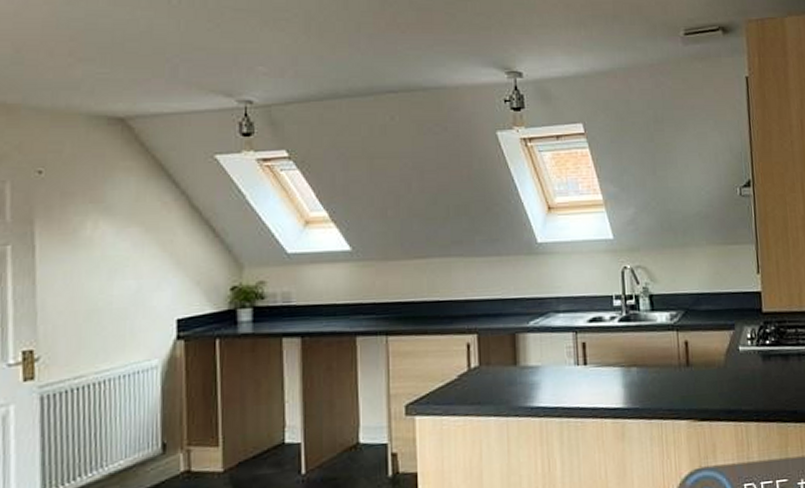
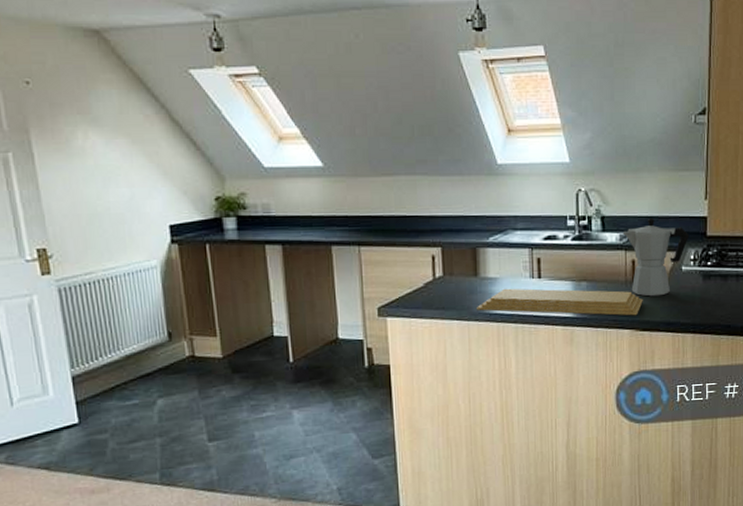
cutting board: none [516,376,700,405] -> present [477,288,643,316]
moka pot: none [672,294,744,382] -> present [622,217,690,297]

